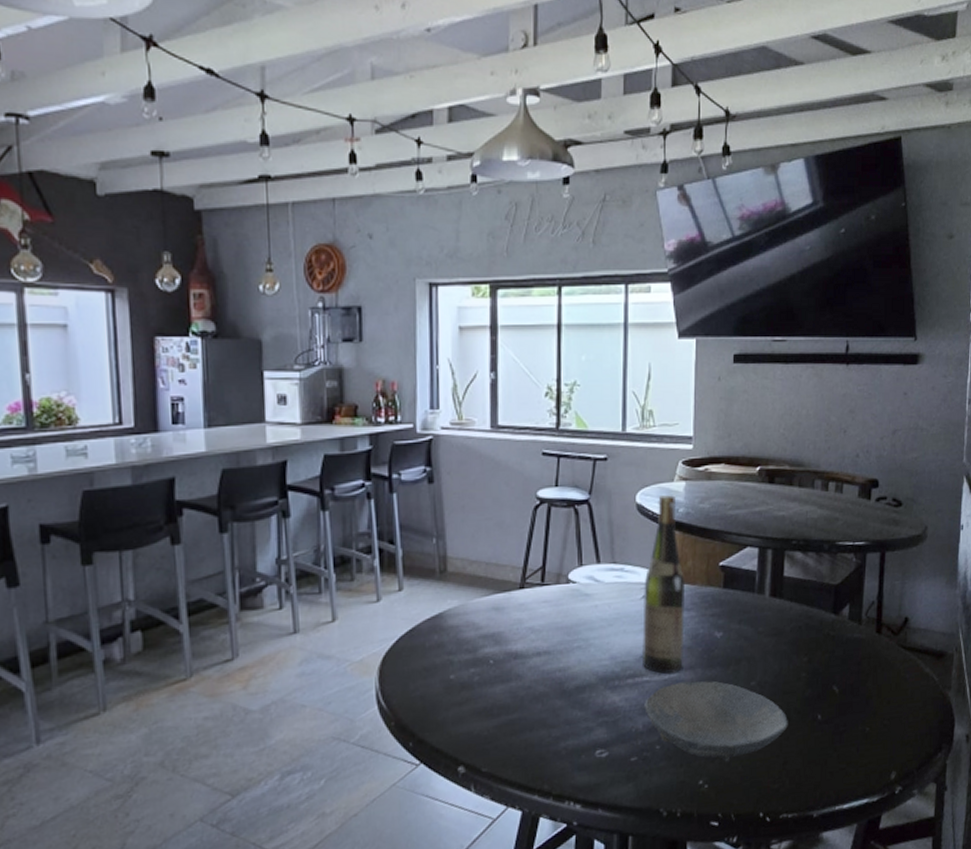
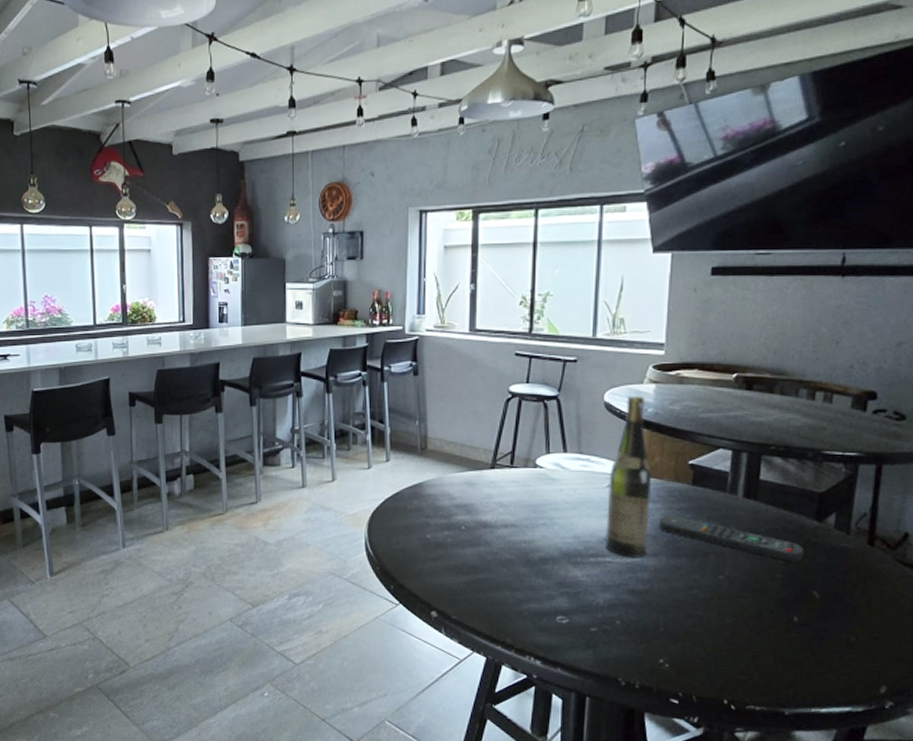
bowl: present [644,681,788,763] -> none [606,567,759,648]
remote control: none [693,622,824,660] -> present [658,514,803,563]

